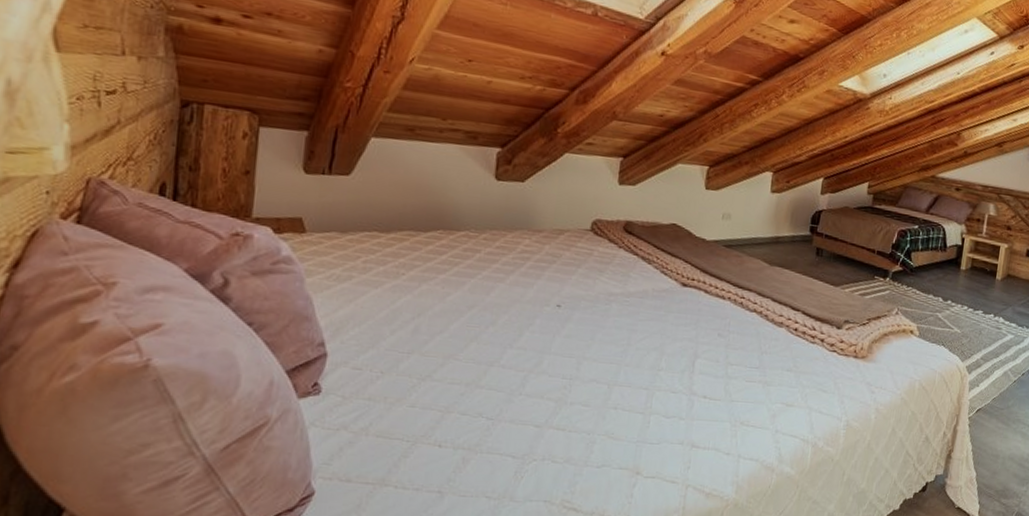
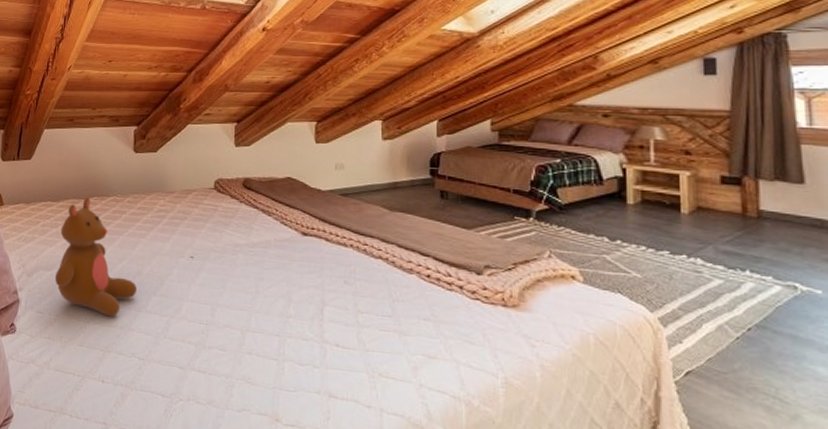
teddy bear: none [379,229,490,373] -> present [54,197,138,317]

